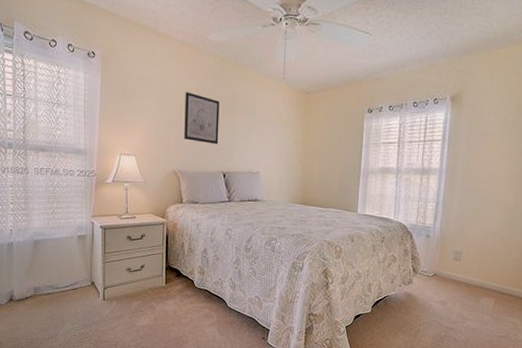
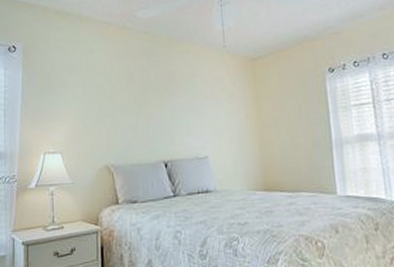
wall art: present [184,92,220,144] -> none [114,75,156,130]

